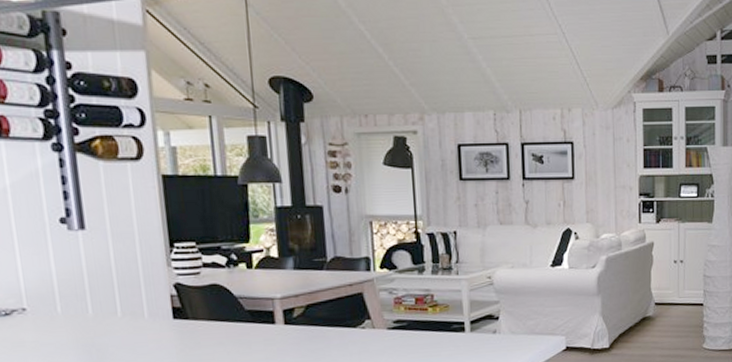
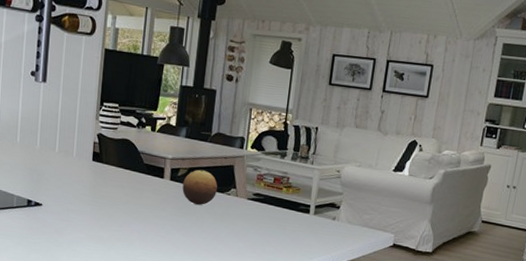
fruit: none [301,304,348,347] -> present [182,169,218,205]

